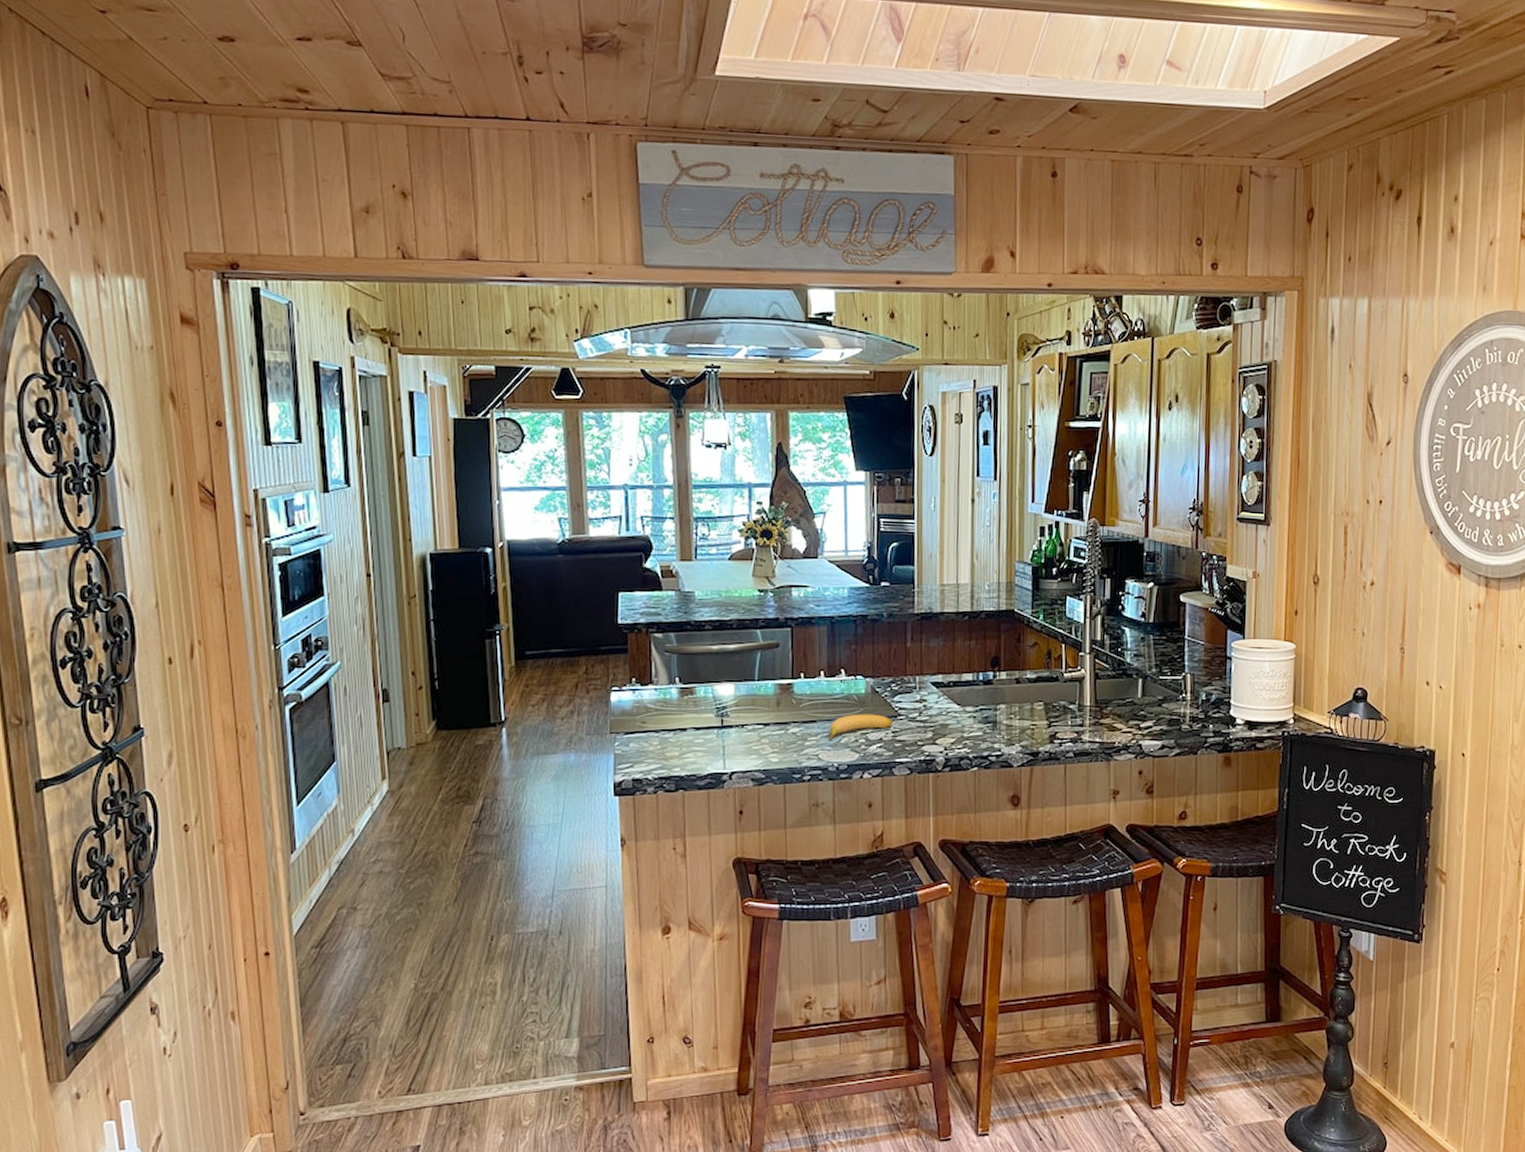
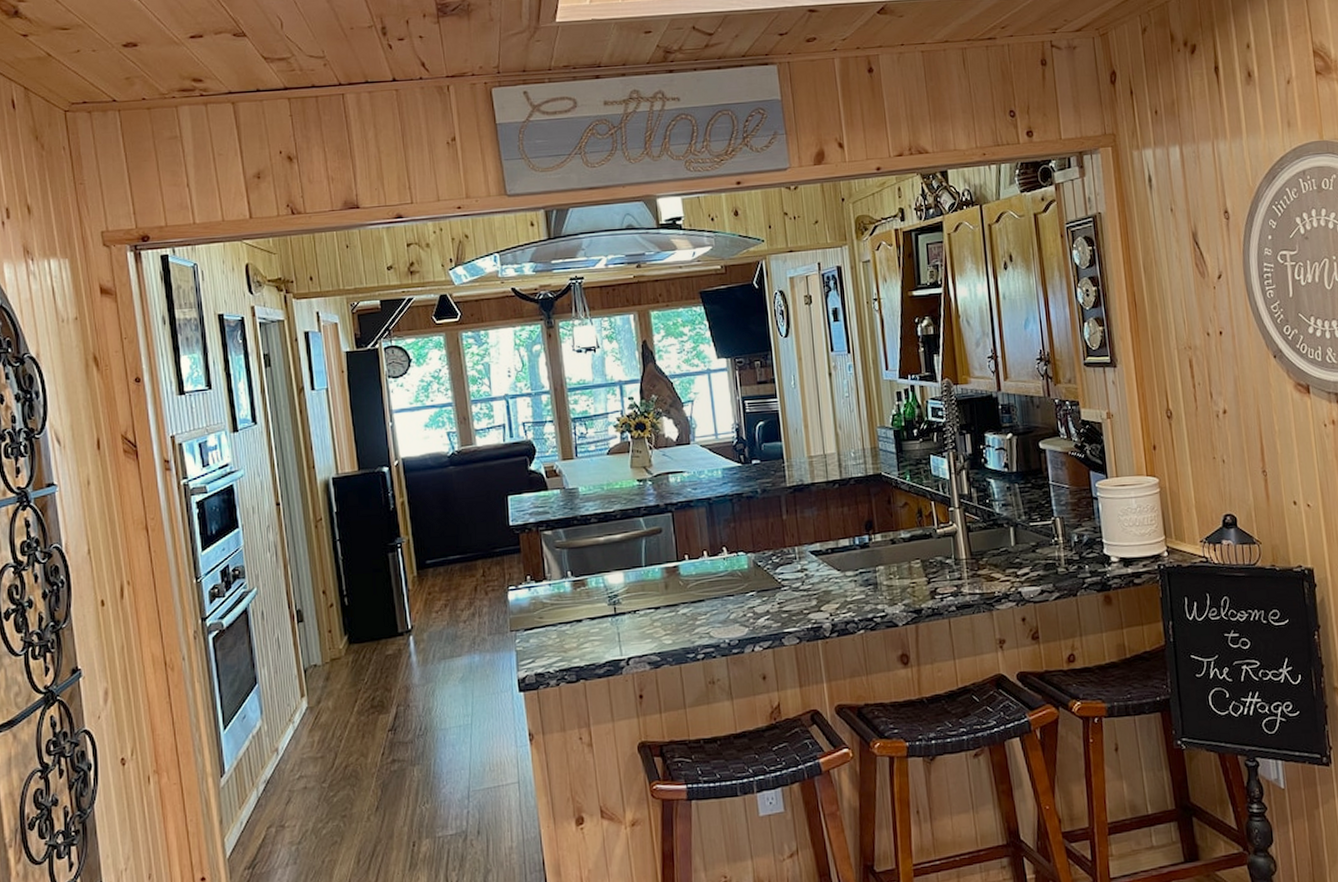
banana: present [829,713,892,740] -> none [717,587,777,617]

